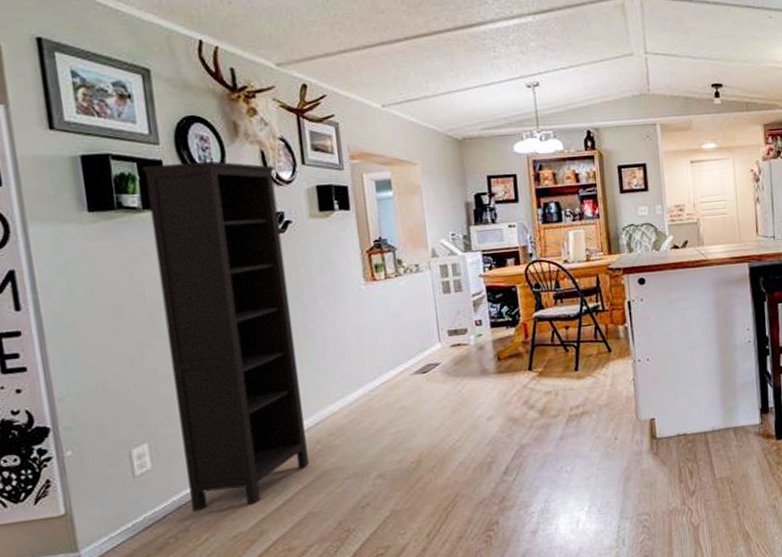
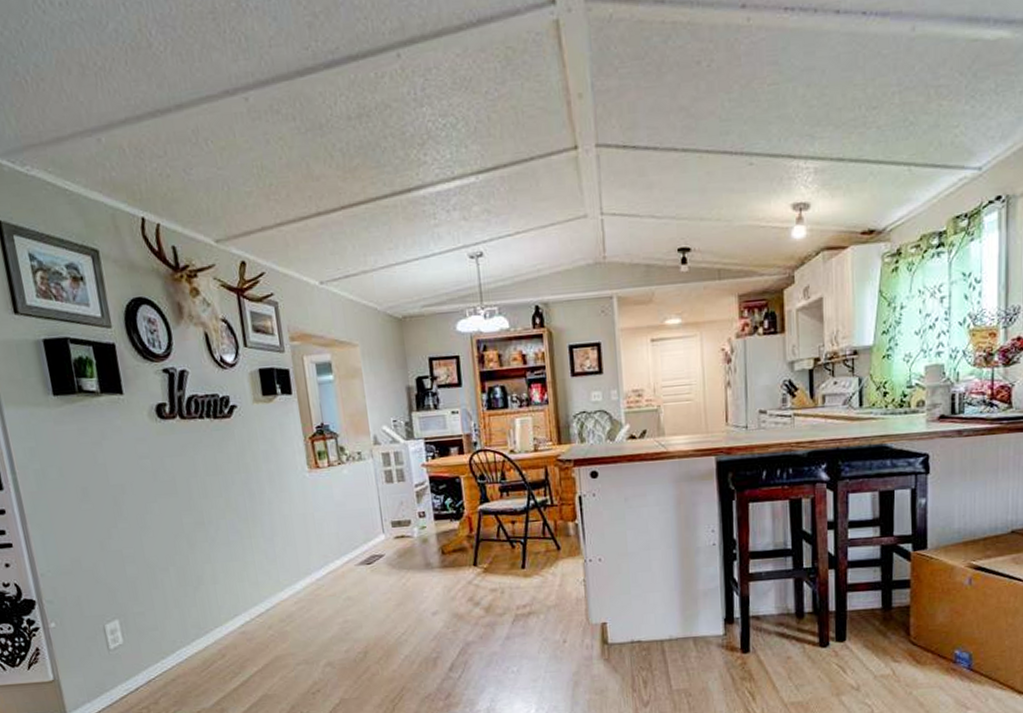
bookcase: present [142,161,309,511] -> none [97,344,262,686]

